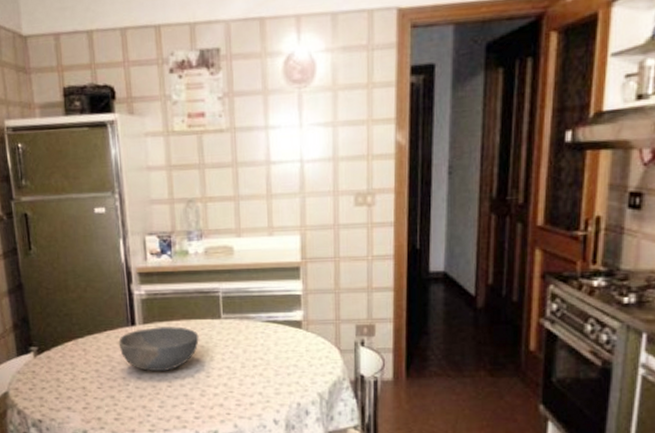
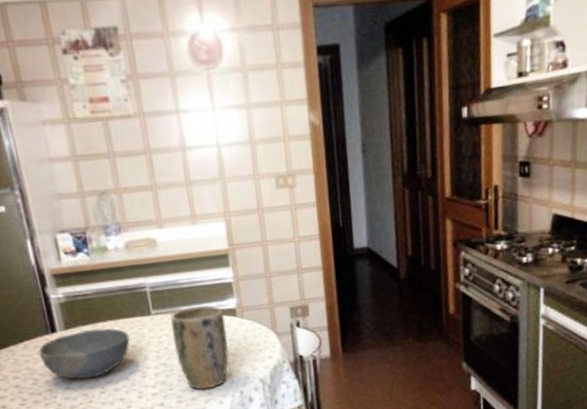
plant pot: none [239,315,291,397] -> present [171,305,229,391]

